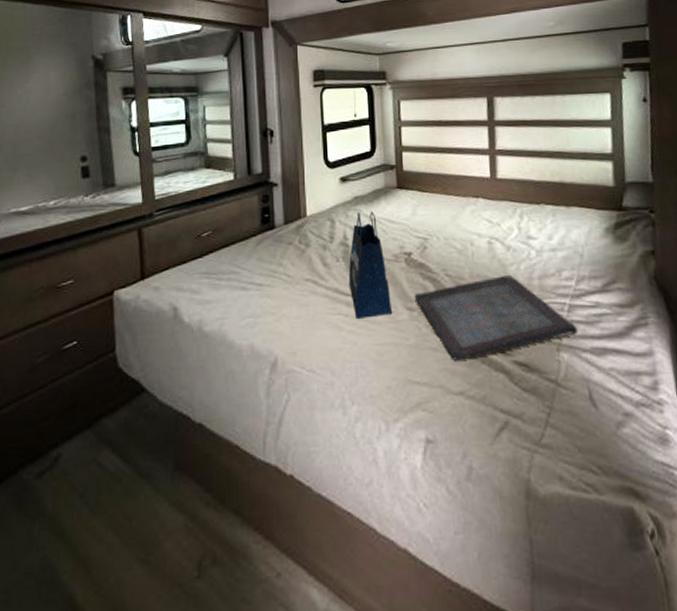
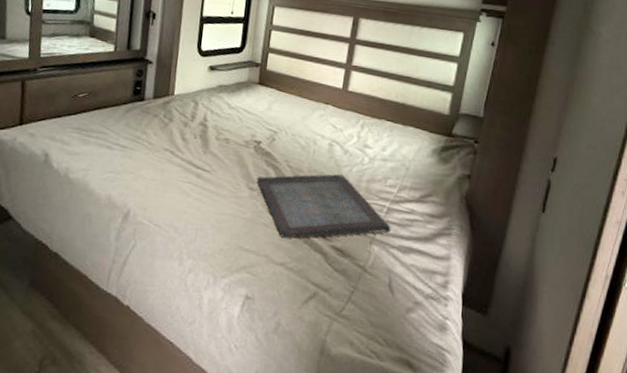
tote bag: present [348,210,393,319] -> none [201,99,237,191]

